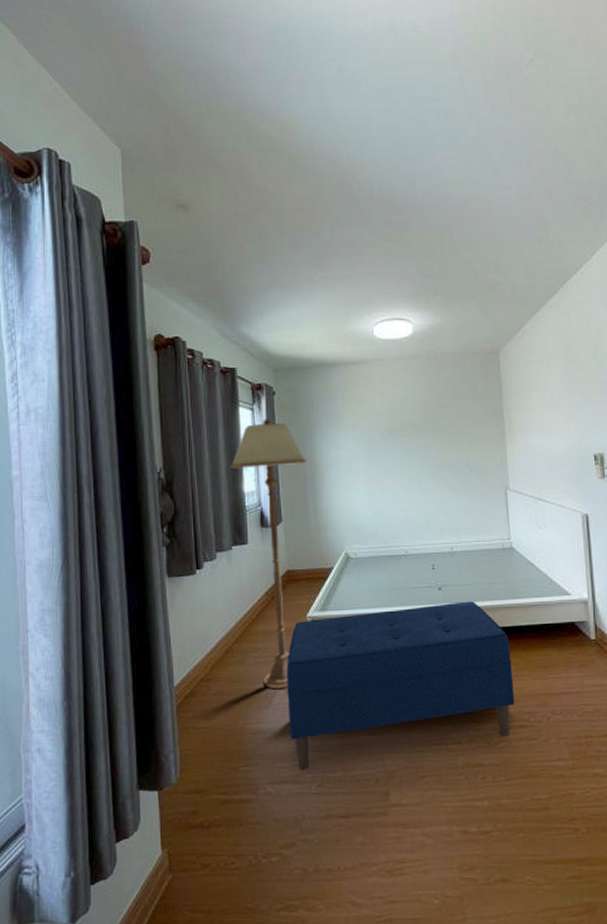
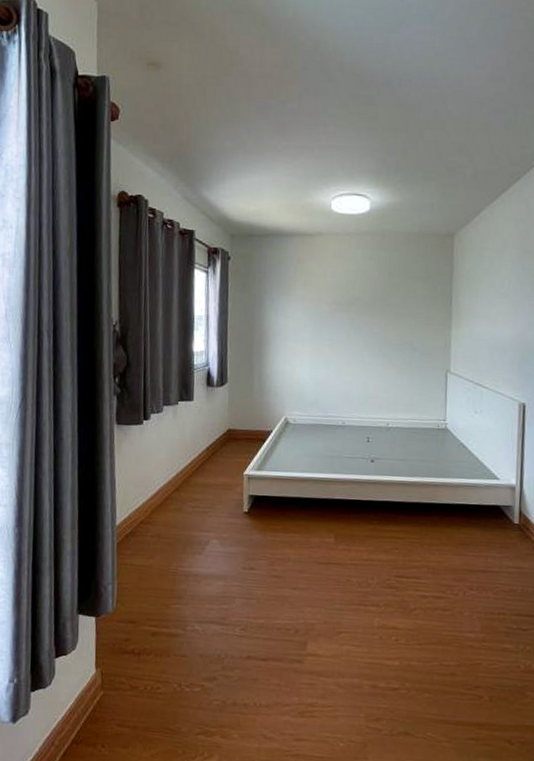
floor lamp: present [229,419,307,690] -> none [181,282,255,539]
bench: present [285,601,515,771] -> none [219,475,435,614]

